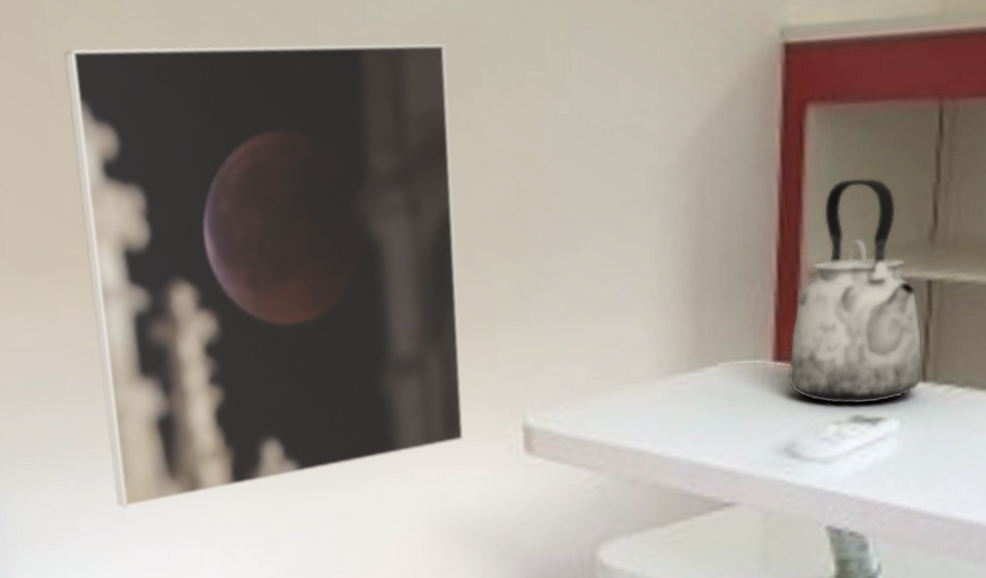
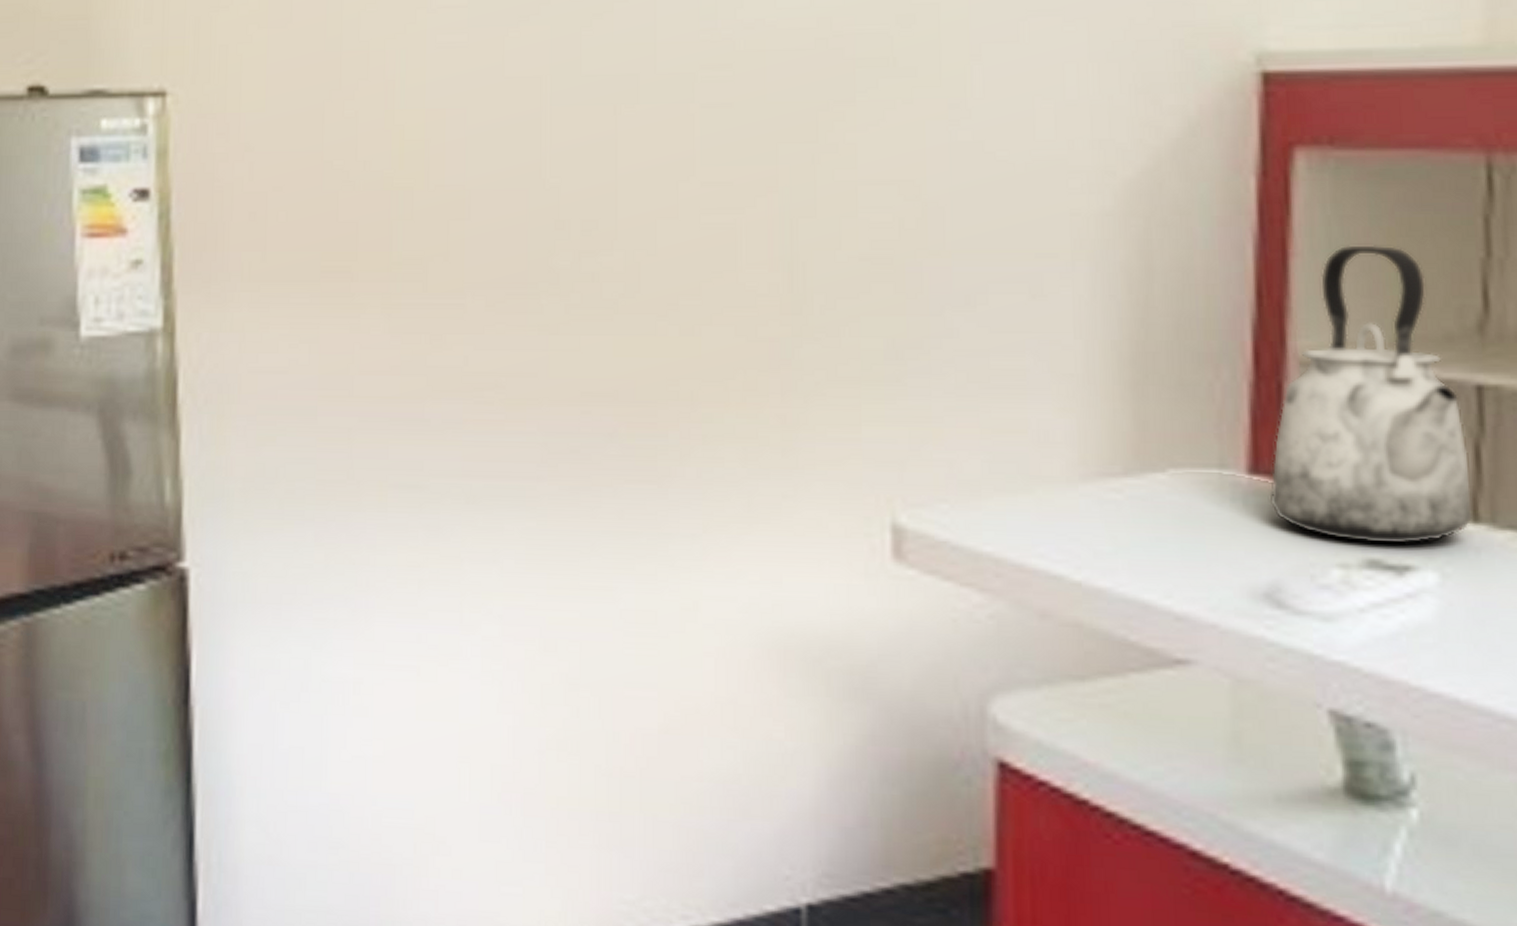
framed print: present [64,43,465,508] -> none [358,38,814,574]

